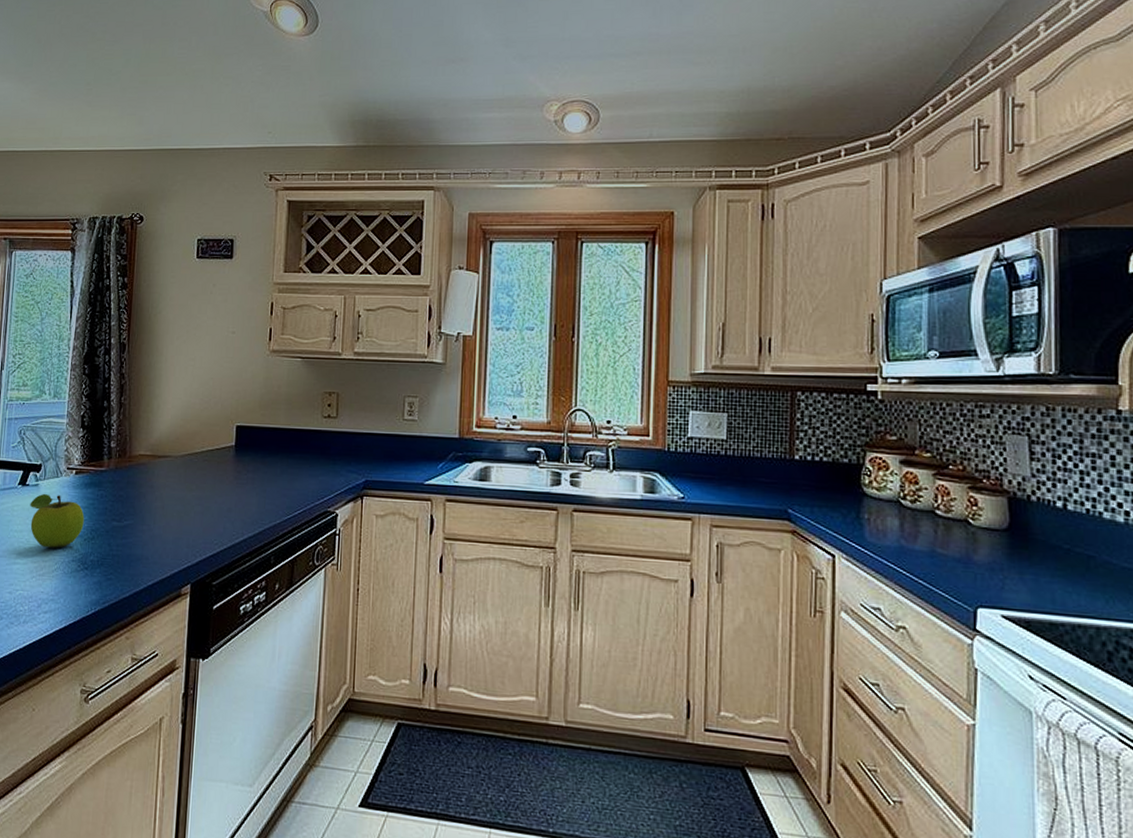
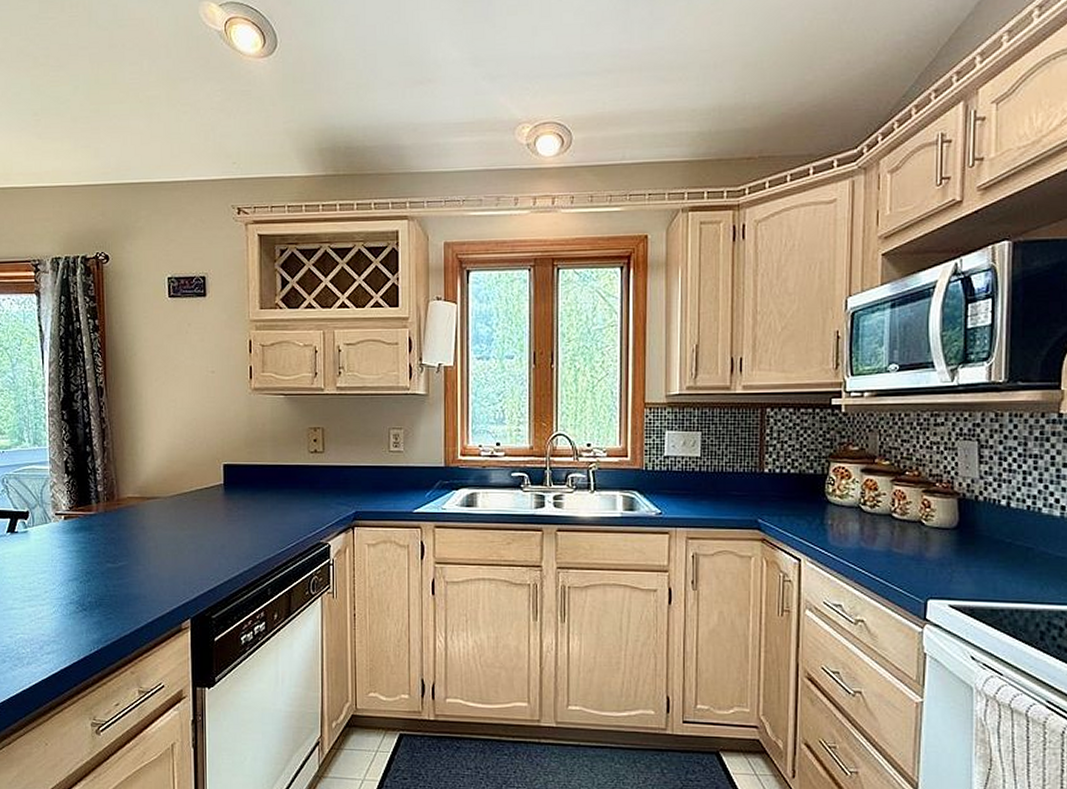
fruit: present [30,493,85,548] -> none [21,539,78,592]

